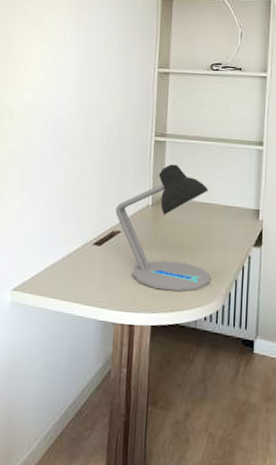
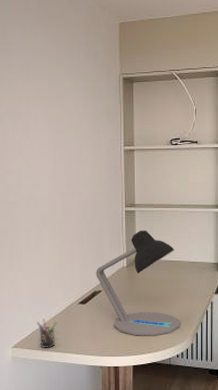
pen holder: none [42,257,66,295] -> present [36,317,57,348]

